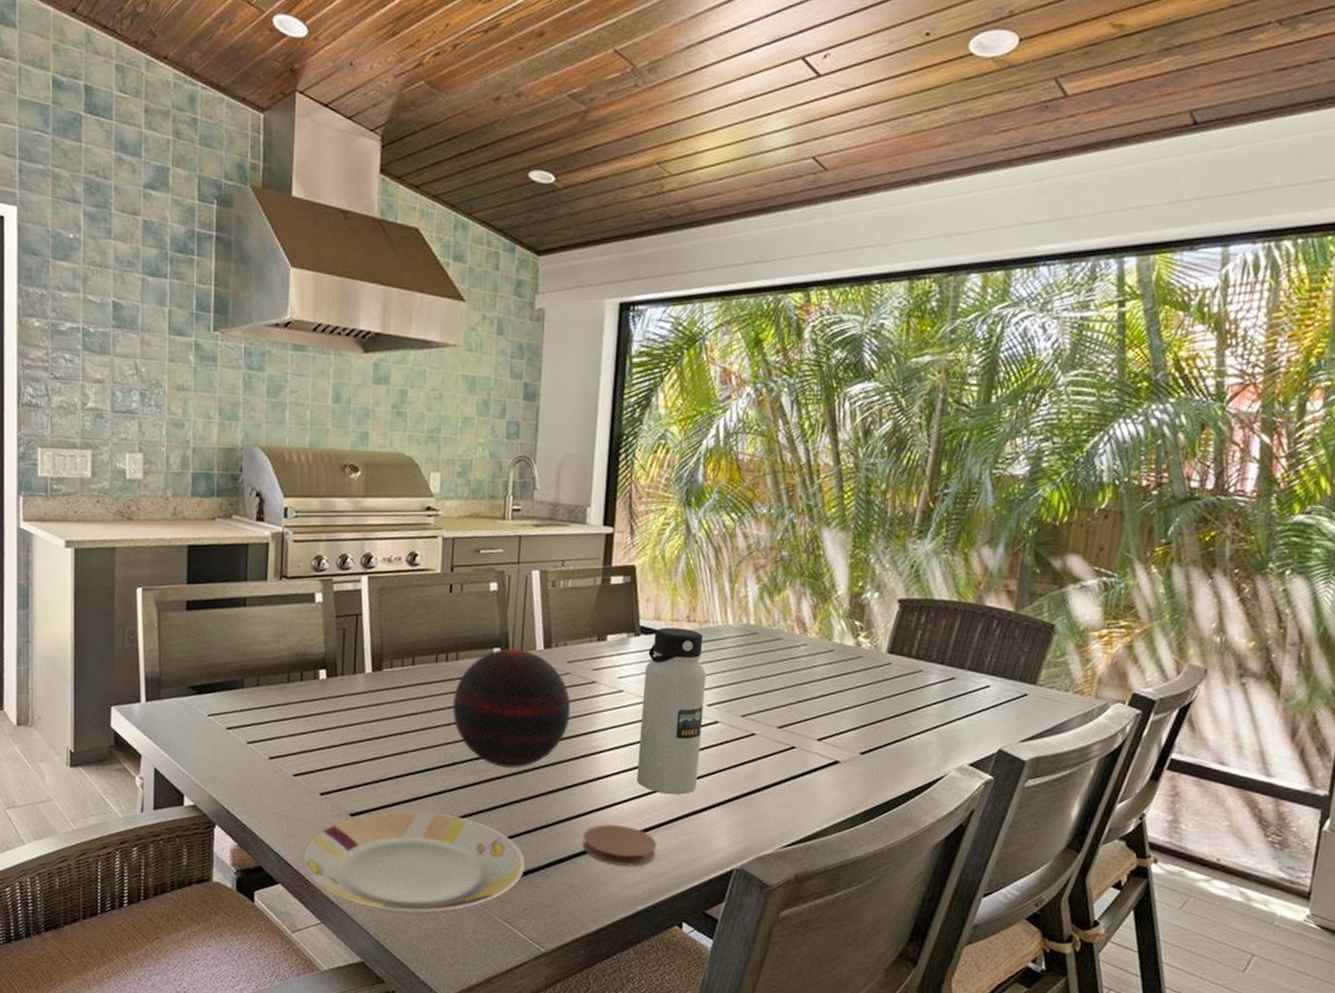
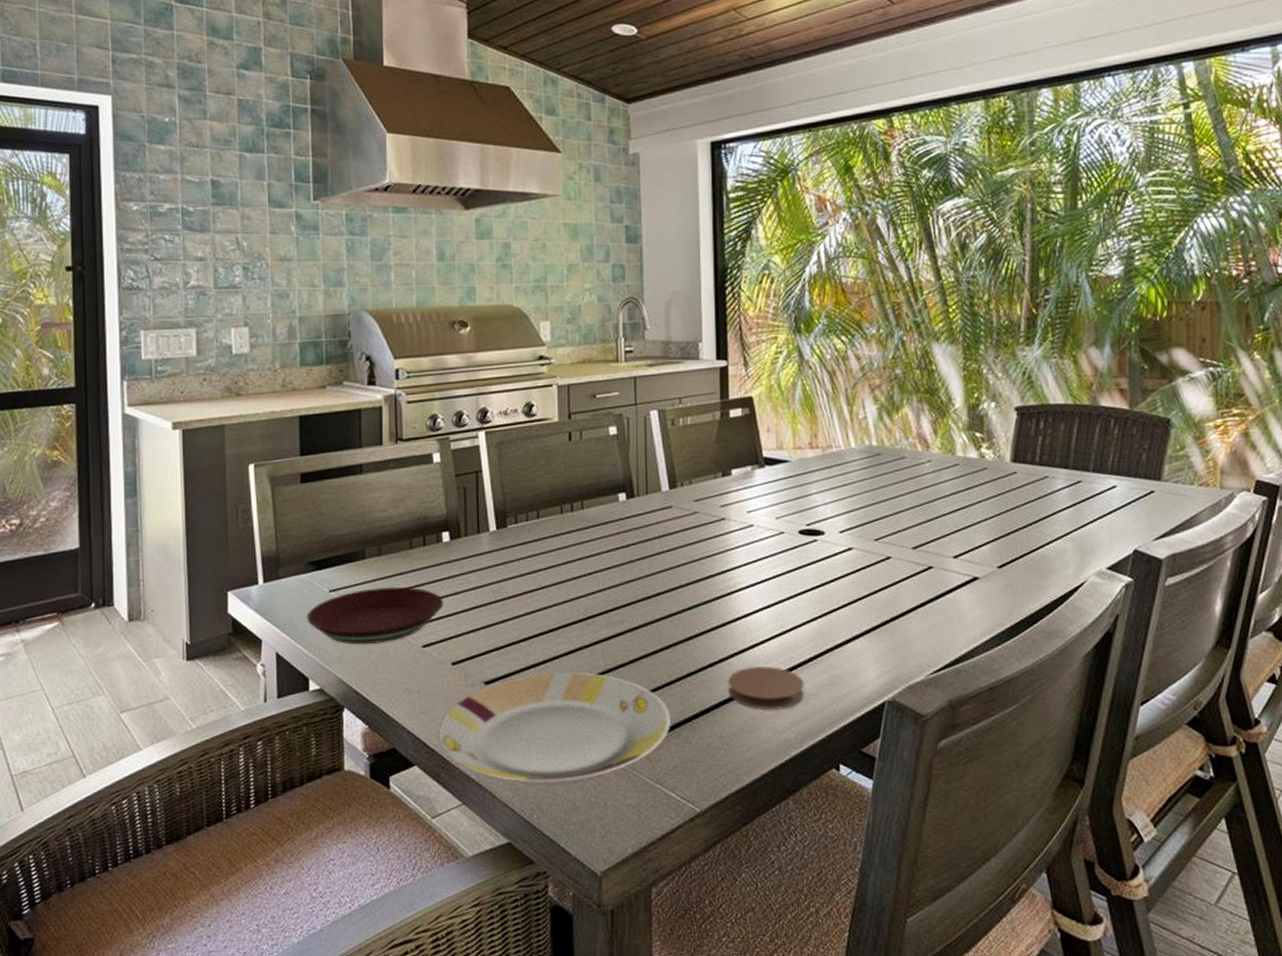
plate: none [185,716,316,769] -> present [307,586,443,645]
decorative orb: present [453,648,571,769] -> none [582,492,703,618]
water bottle: present [636,627,707,795] -> none [774,456,838,629]

